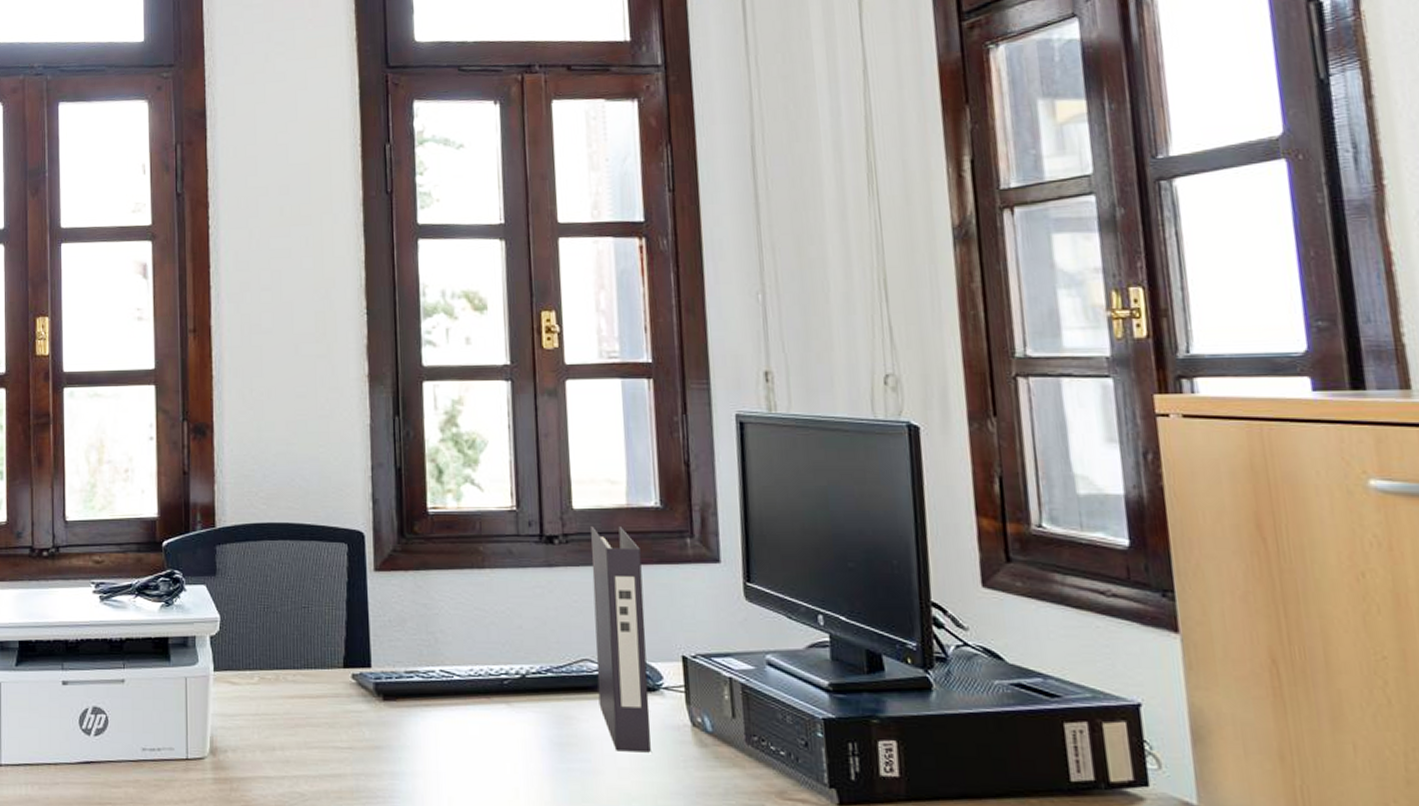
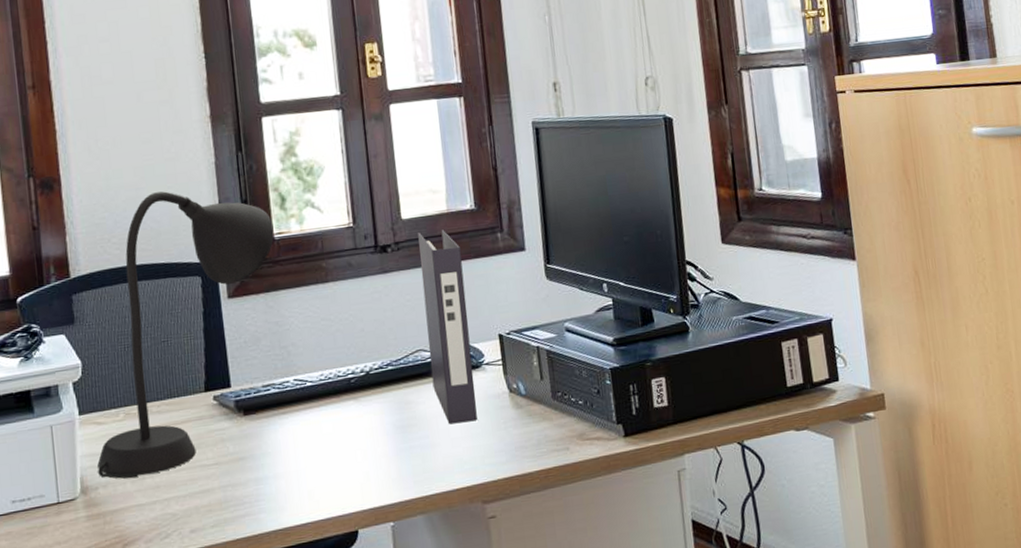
desk lamp: none [228,449,428,748] -> present [97,191,274,479]

